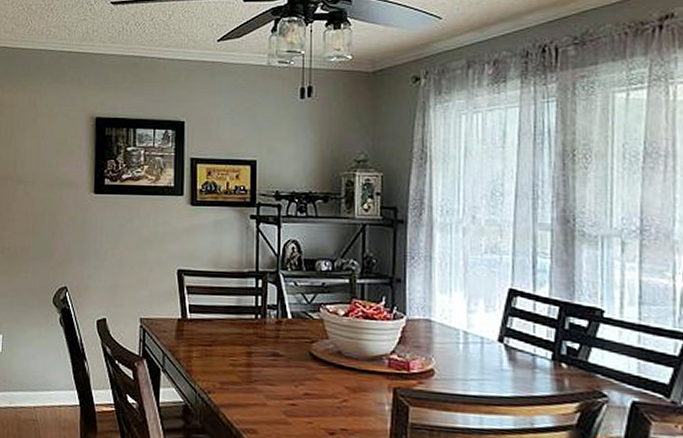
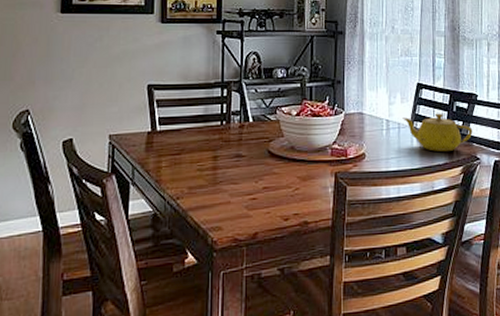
teapot: none [487,329,596,381] -> present [402,113,473,151]

